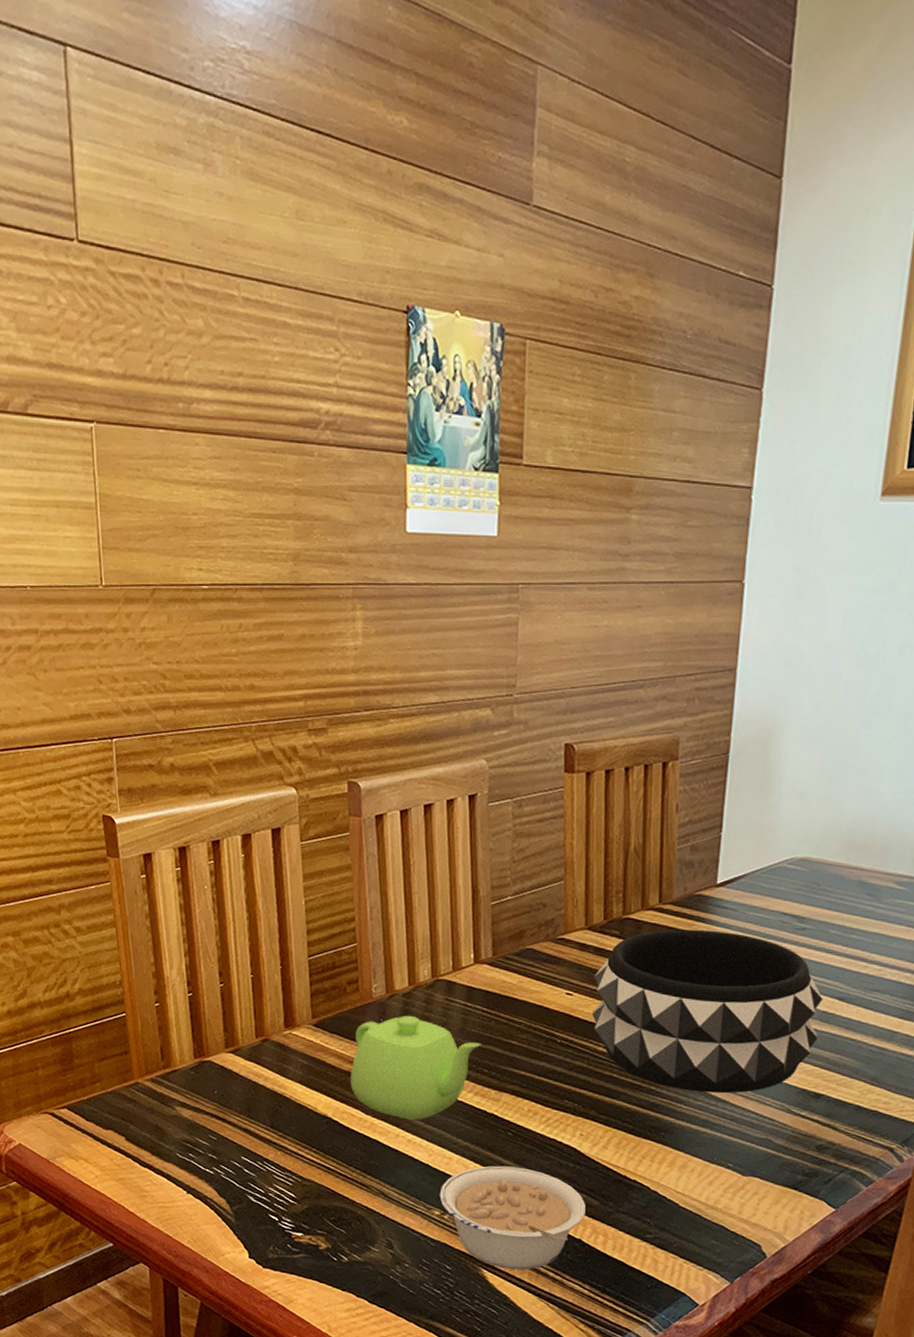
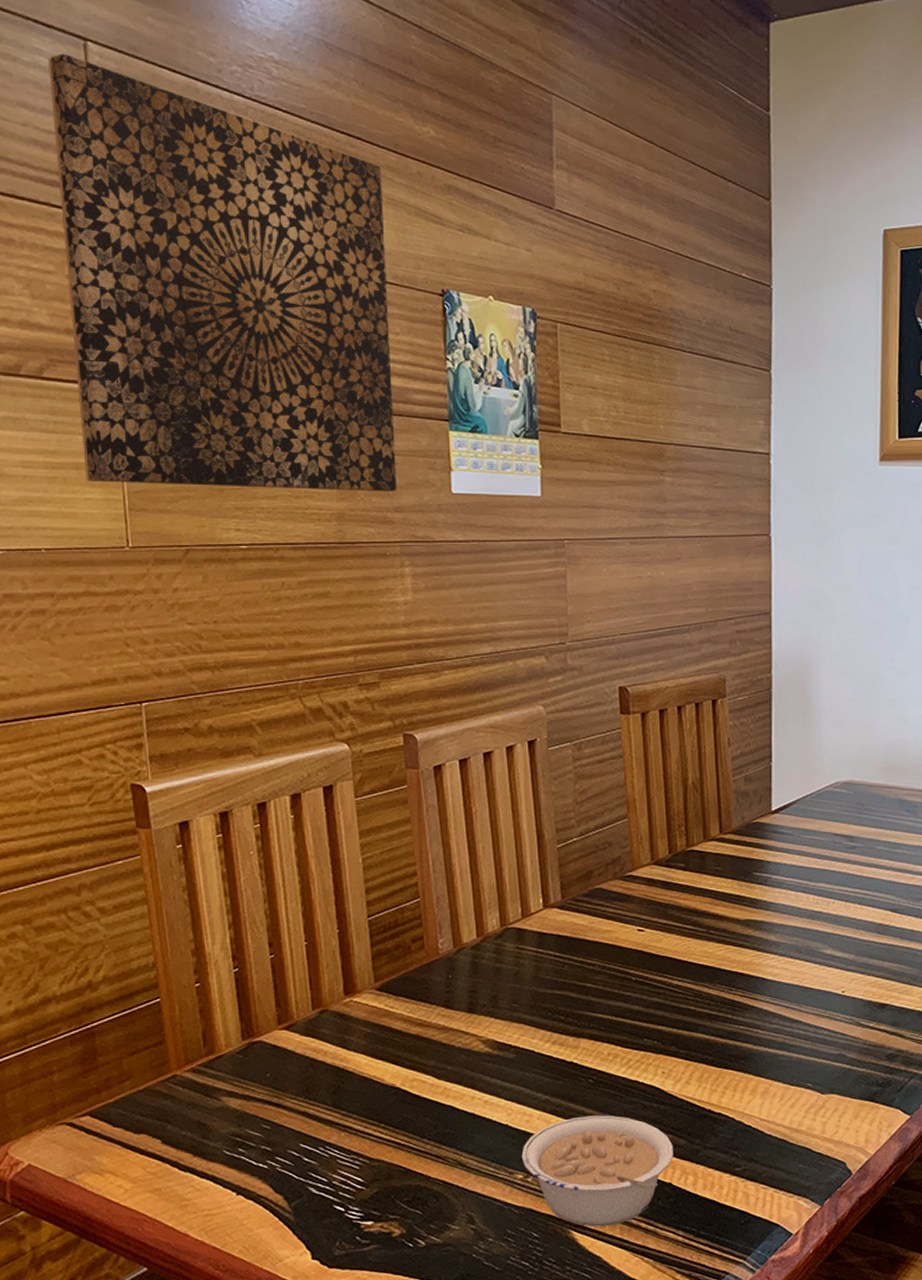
wall art: none [30,63,353,530] -> present [47,53,397,491]
teapot: present [350,1016,481,1120] -> none [419,969,556,1079]
decorative bowl: present [591,929,823,1094] -> none [663,855,878,1015]

